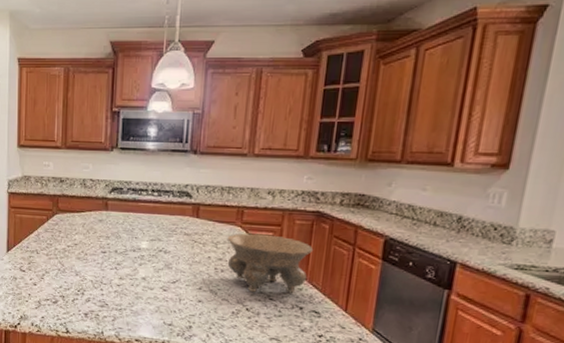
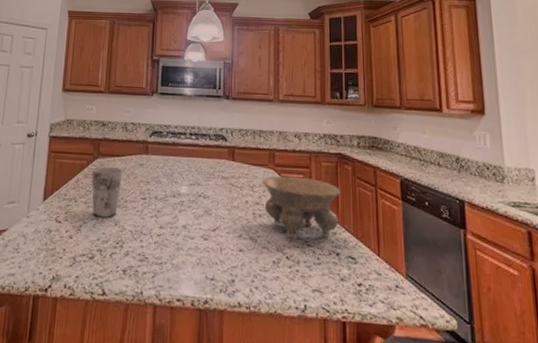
cup: none [52,221,82,269] -> present [91,166,123,218]

